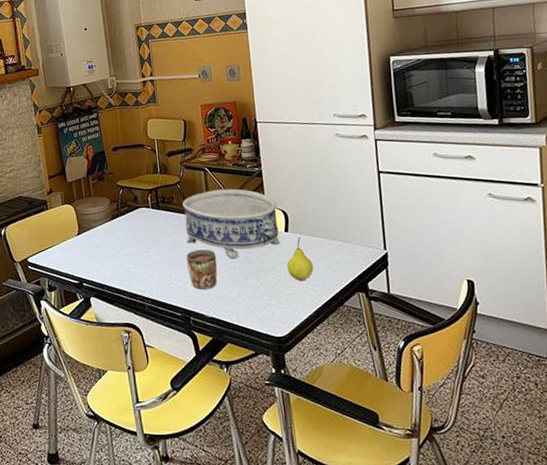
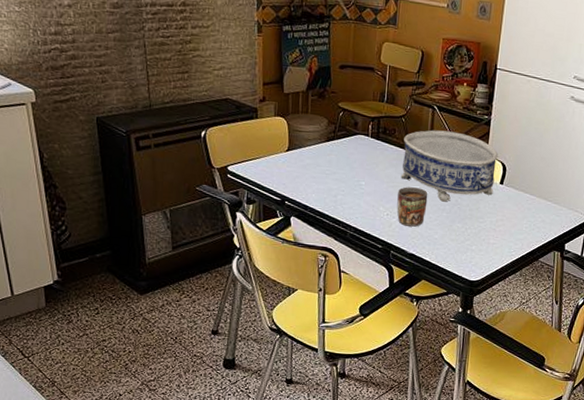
fruit: present [286,237,314,281] -> none [494,191,520,233]

